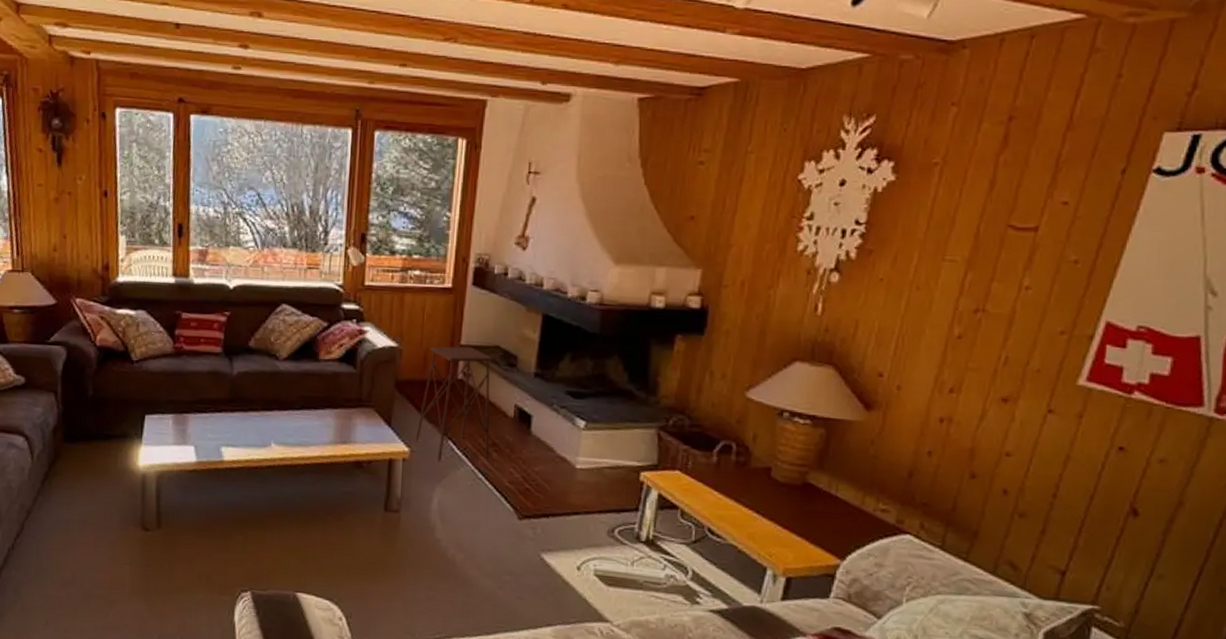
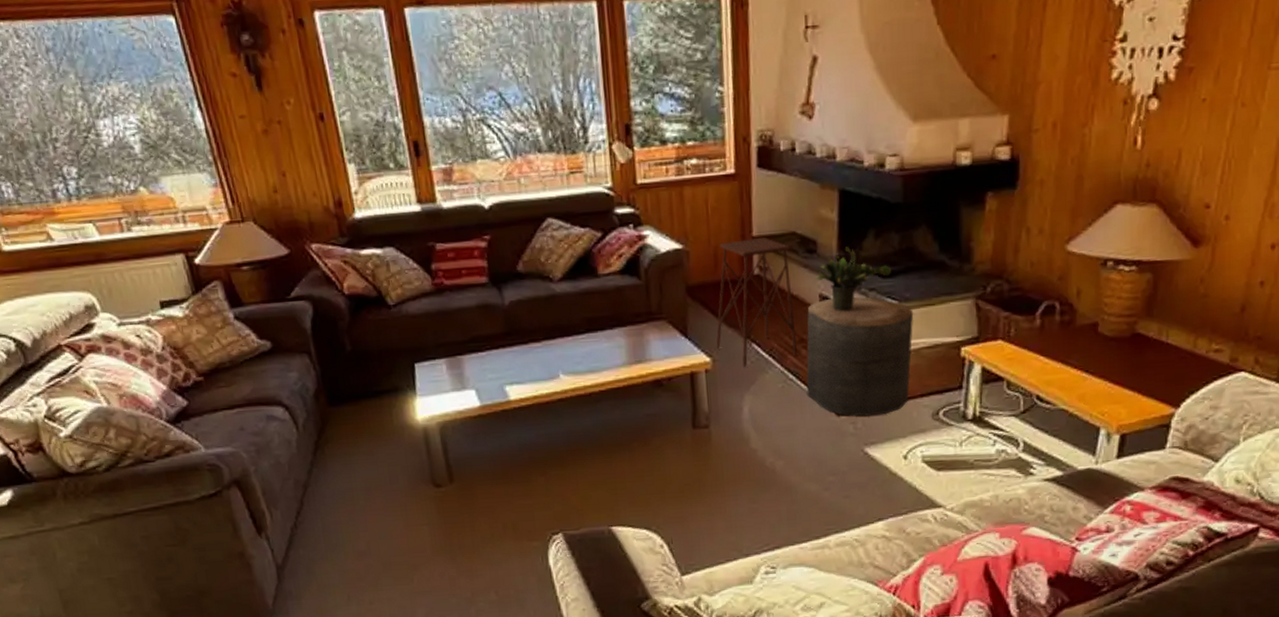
stool: none [493,409,600,525] -> present [806,296,914,417]
potted plant: none [513,365,584,424] -> present [815,246,892,312]

